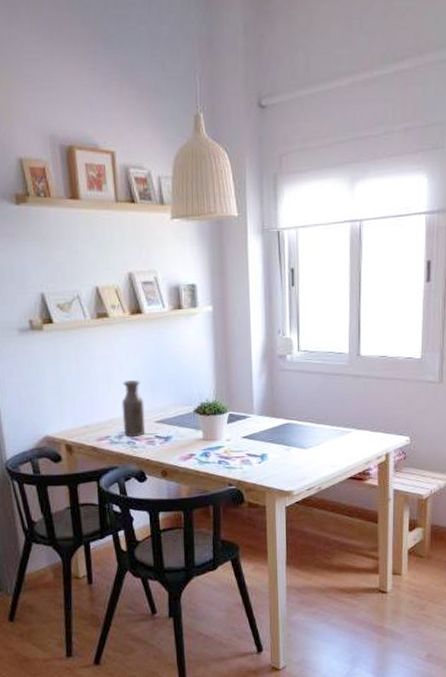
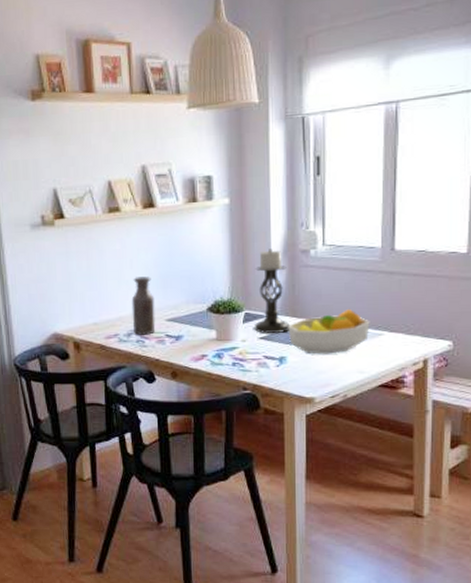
candle holder: none [237,354,269,433] -> present [254,249,289,333]
fruit bowl: none [268,408,340,451] -> present [288,308,370,354]

